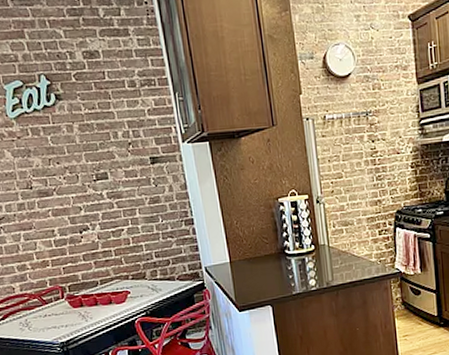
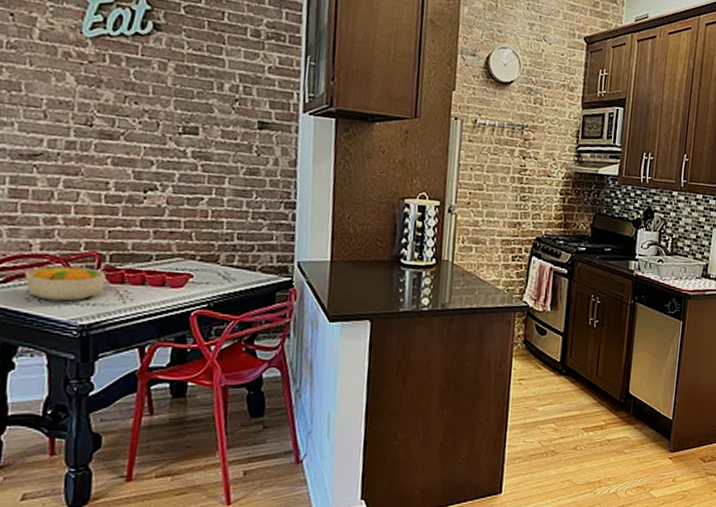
fruit bowl: none [14,298,71,328] -> present [24,266,106,301]

